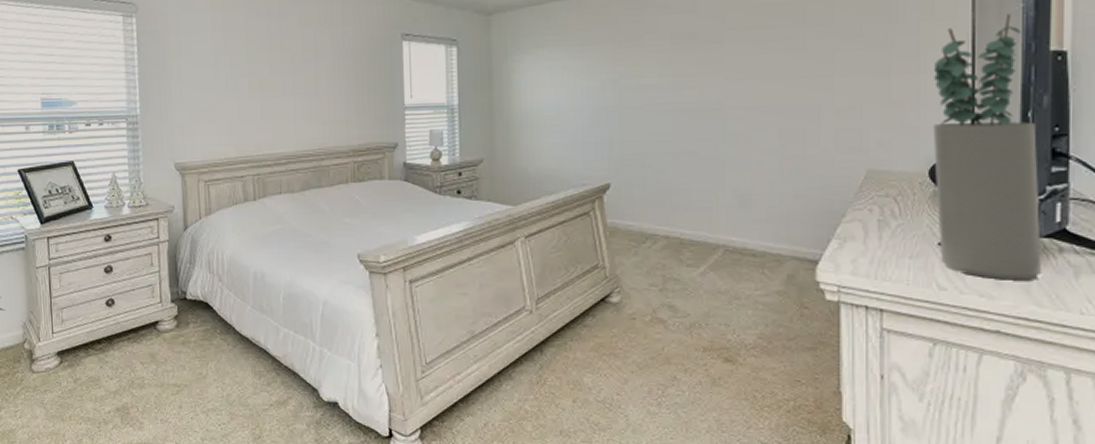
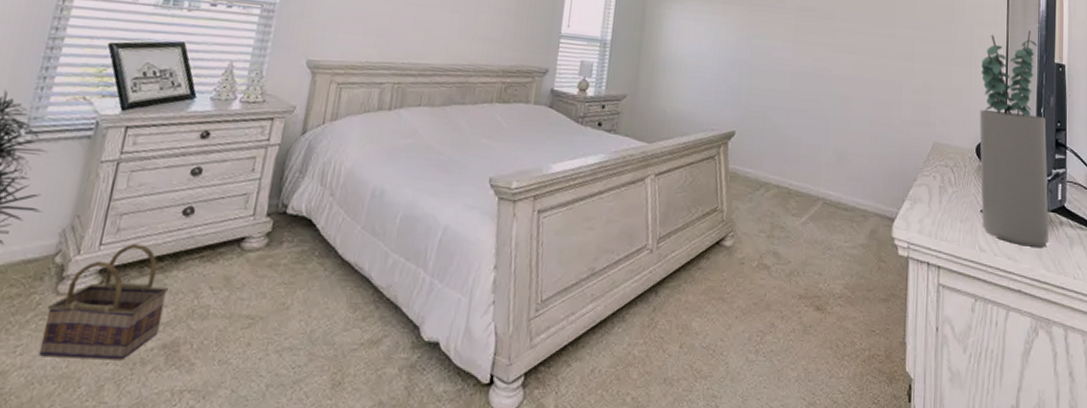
basket: none [28,331,111,421] -> present [38,244,169,360]

